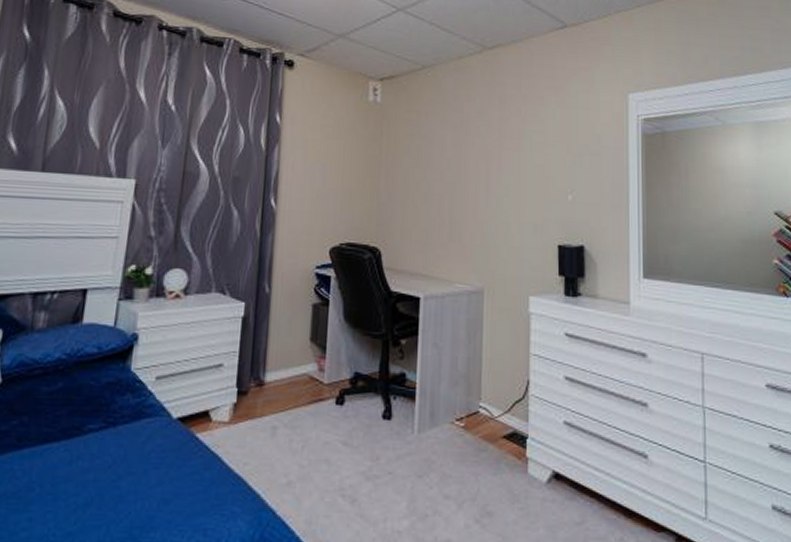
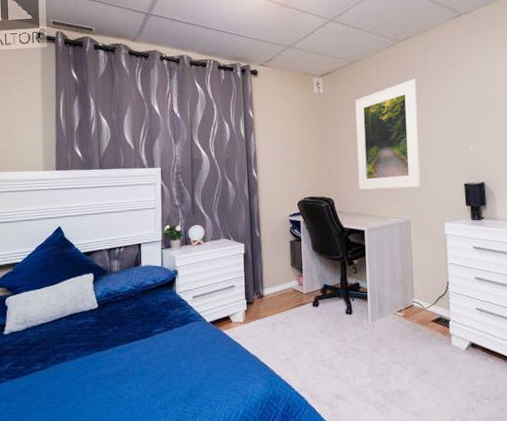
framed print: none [418,99,504,244] -> present [355,78,421,190]

